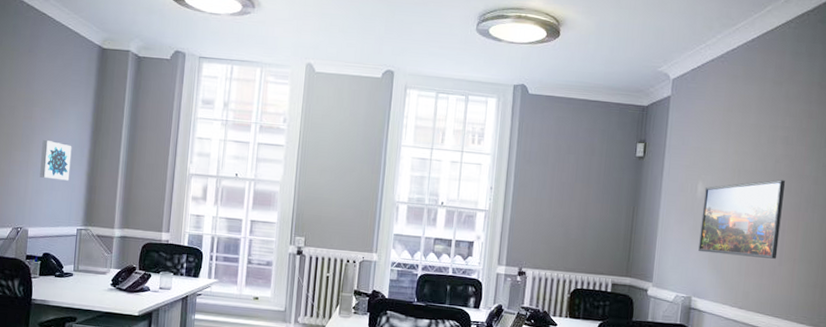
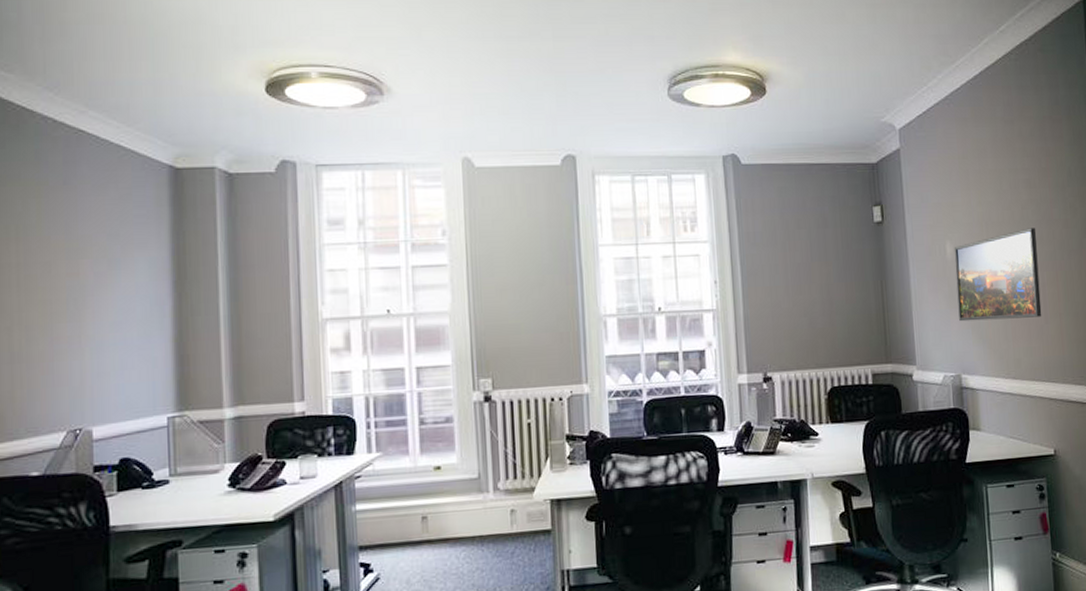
wall art: present [40,140,72,181] -> none [100,302,148,355]

